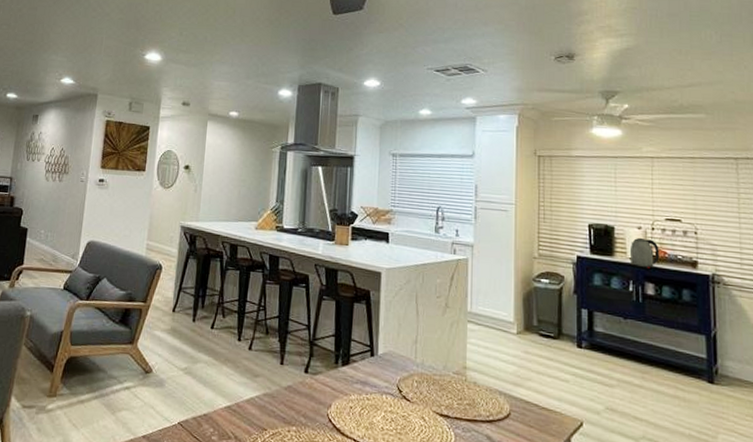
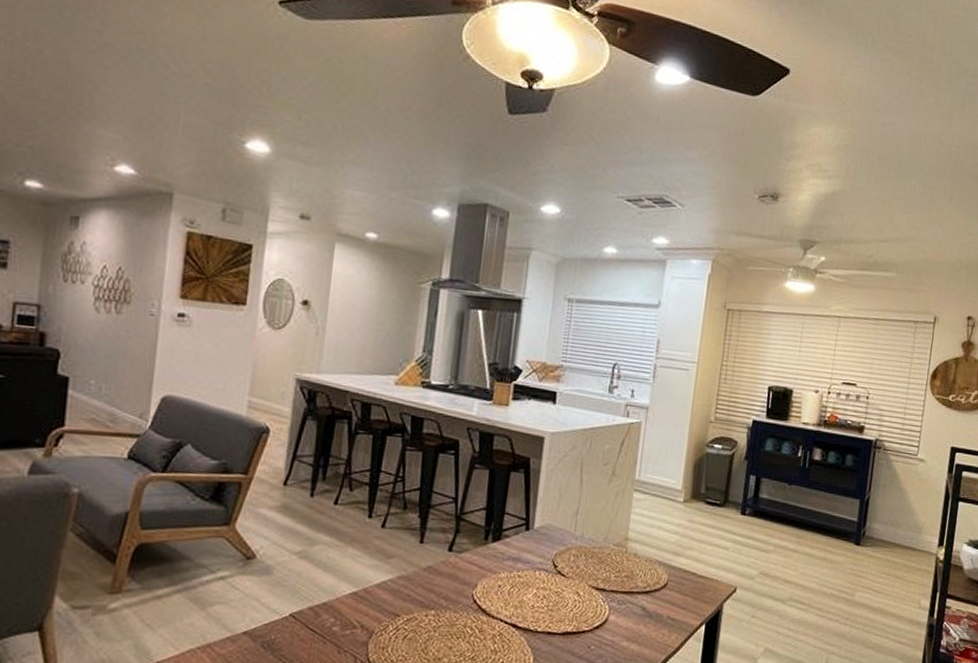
kettle: present [629,237,660,270] -> none [803,401,832,435]

